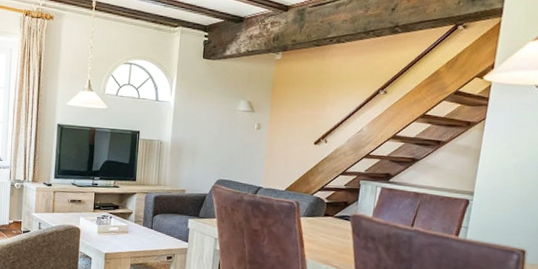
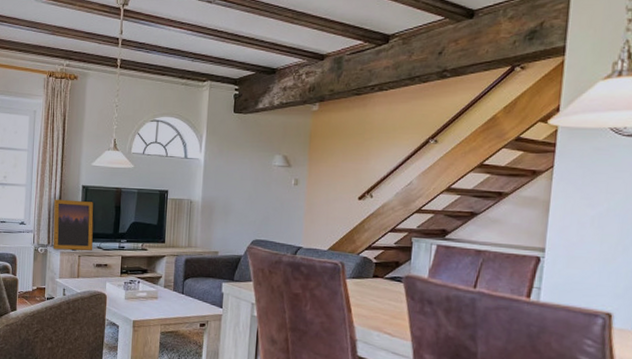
picture frame: none [29,136,68,187] -> present [53,199,94,251]

